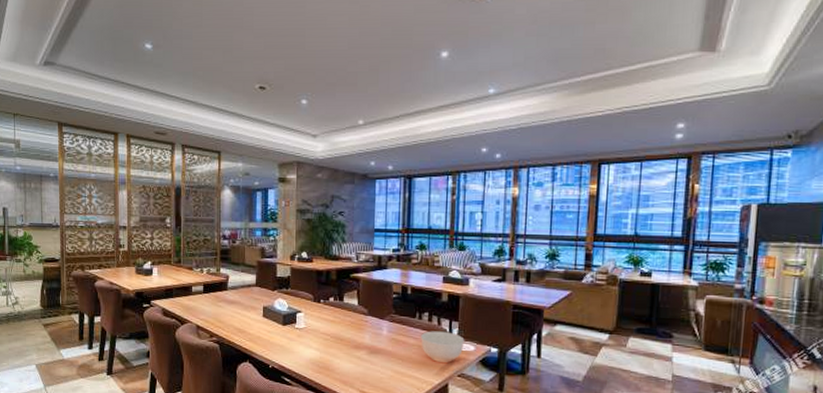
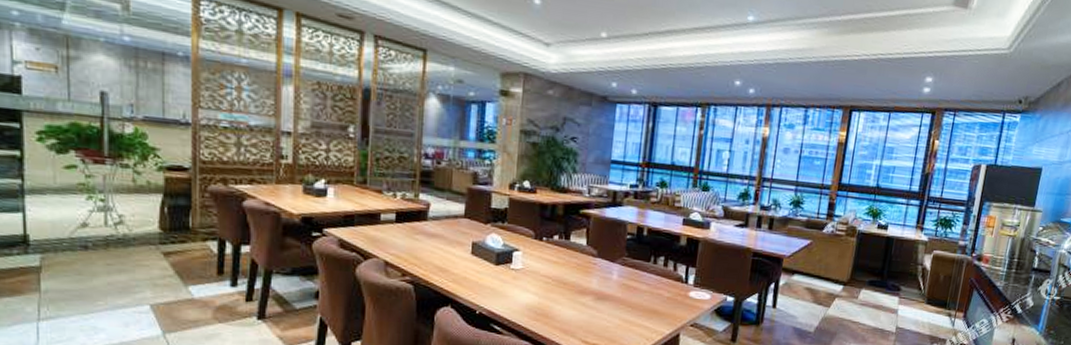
bowl: present [420,331,465,364] -> none [653,276,701,312]

